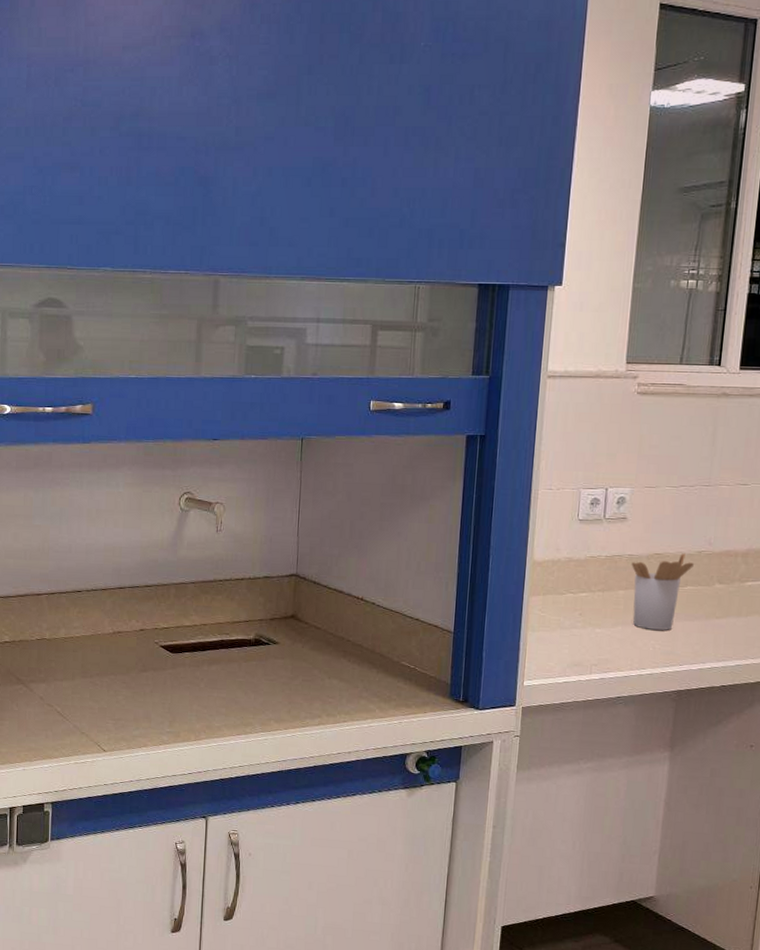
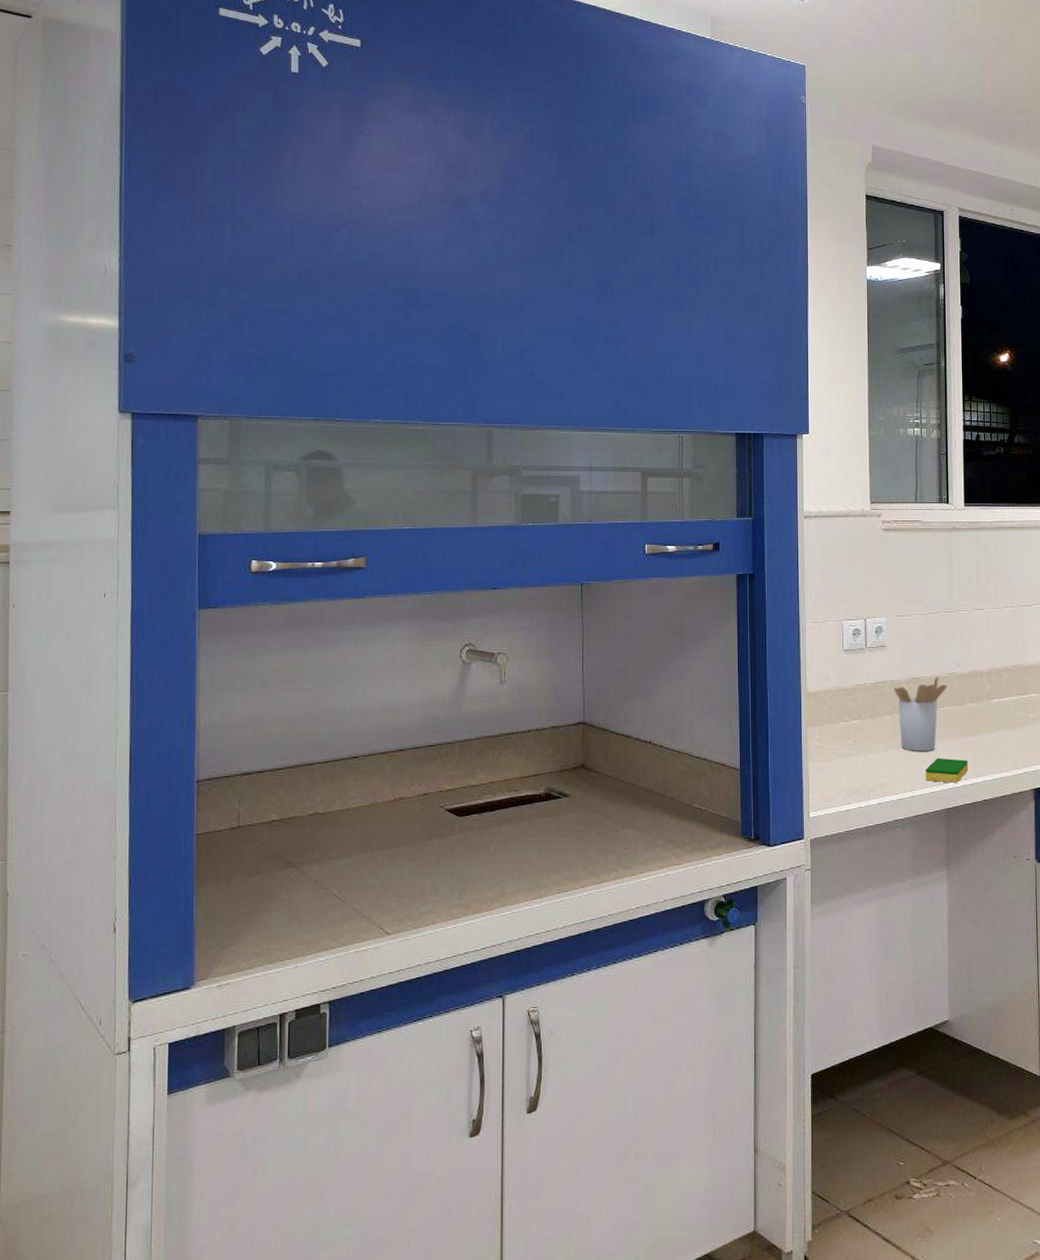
dish sponge: none [657,638,709,666] -> present [925,757,969,783]

